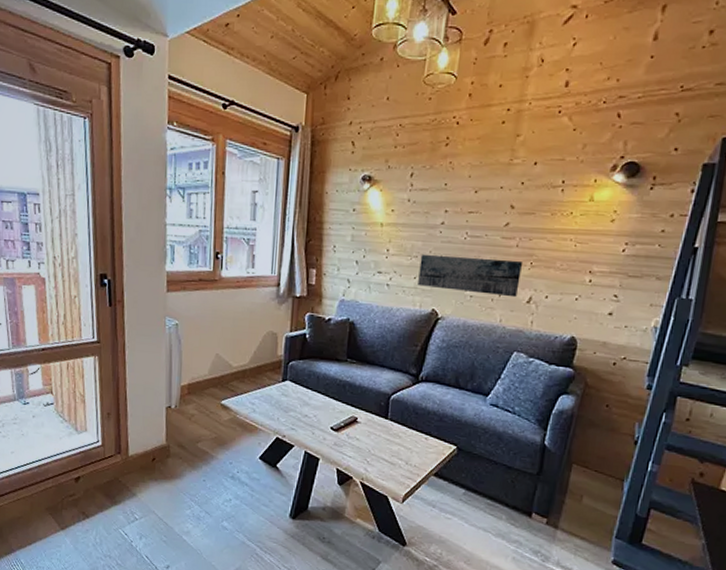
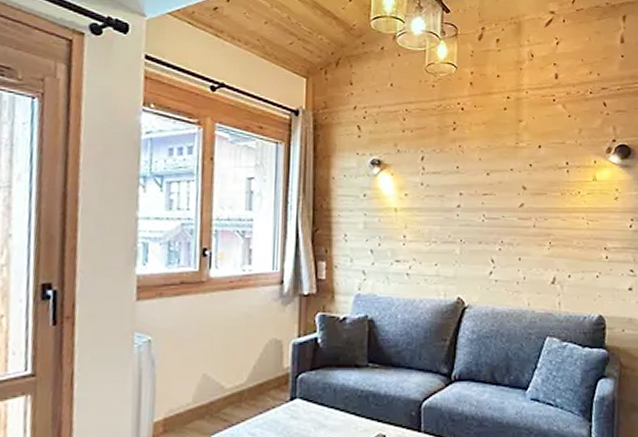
wall art: present [418,254,524,298] -> none [440,238,543,279]

